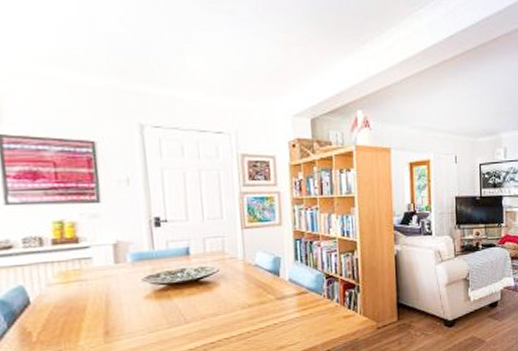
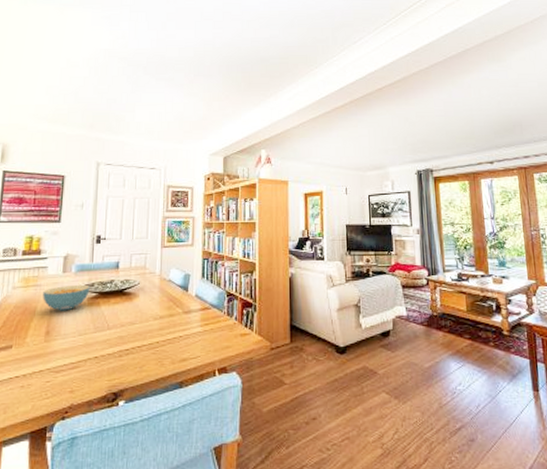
cereal bowl: none [91,275,155,308] -> present [43,284,90,311]

